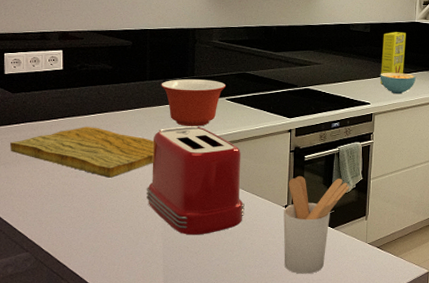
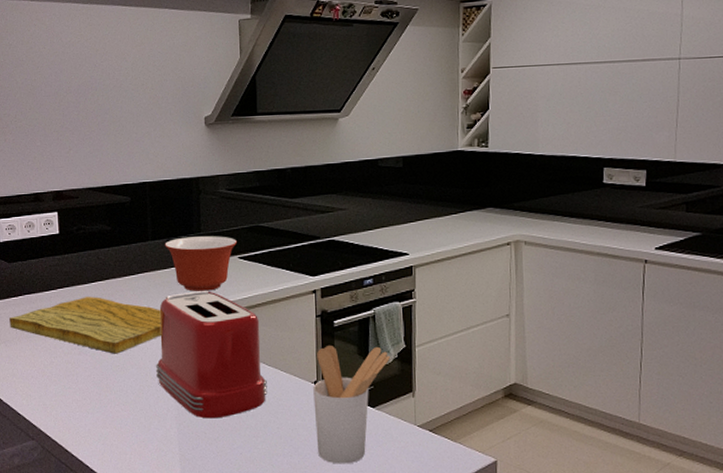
cereal bowl: present [380,72,416,95] -> none [418,213,464,241]
cereal box: present [381,32,406,85] -> none [419,164,448,230]

